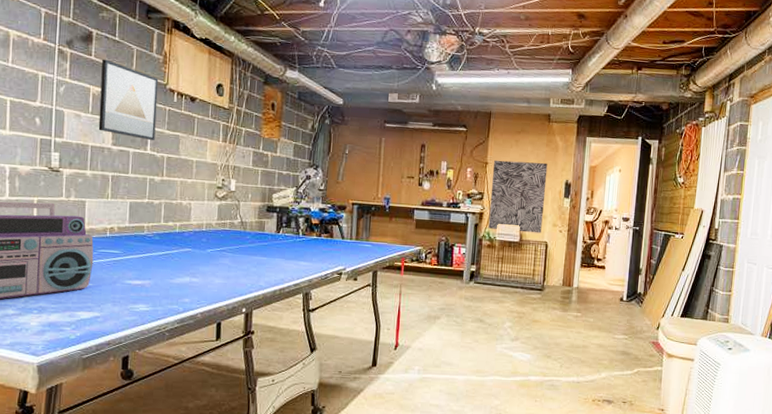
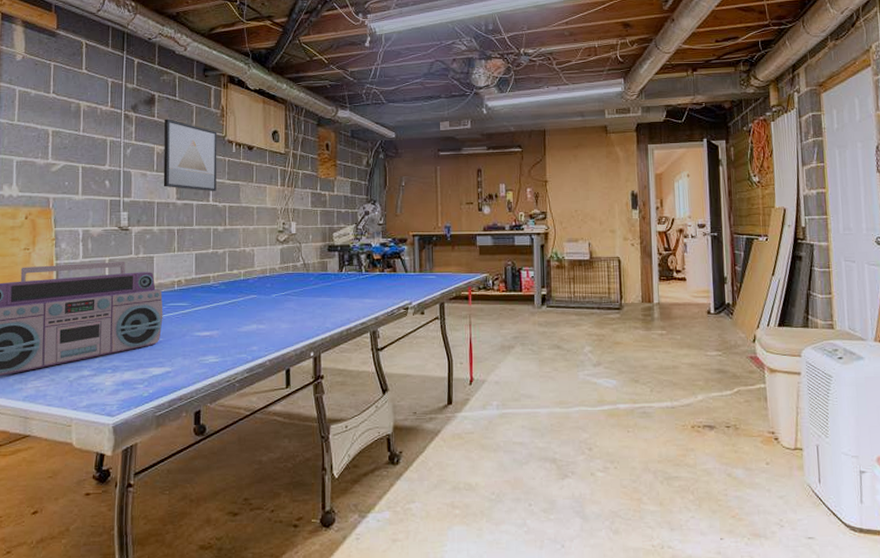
wall art: present [488,160,548,234] -> none [553,175,612,249]

